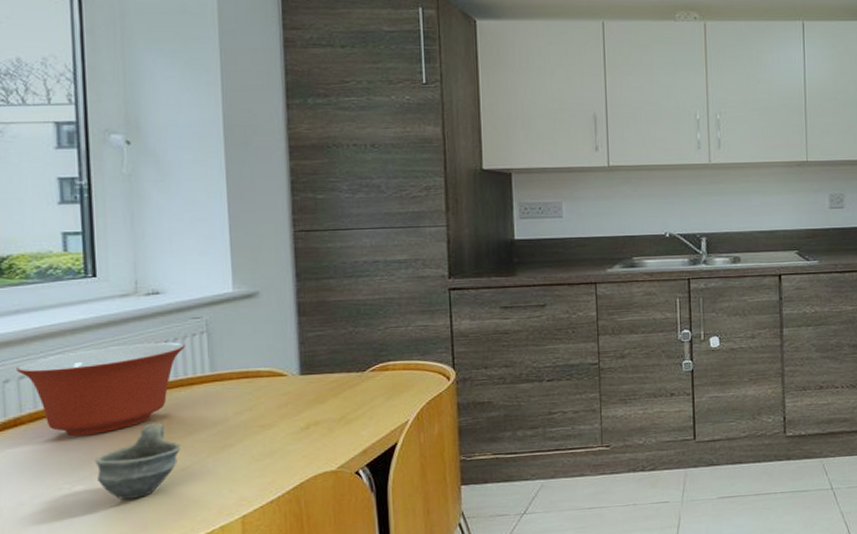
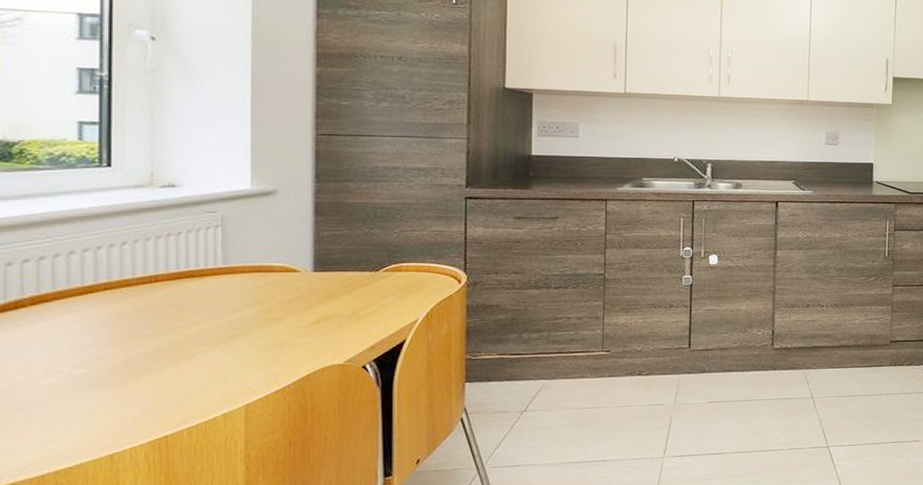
mixing bowl: present [16,342,185,437] -> none [20,234,198,321]
cup: present [95,422,182,499] -> none [98,311,188,384]

